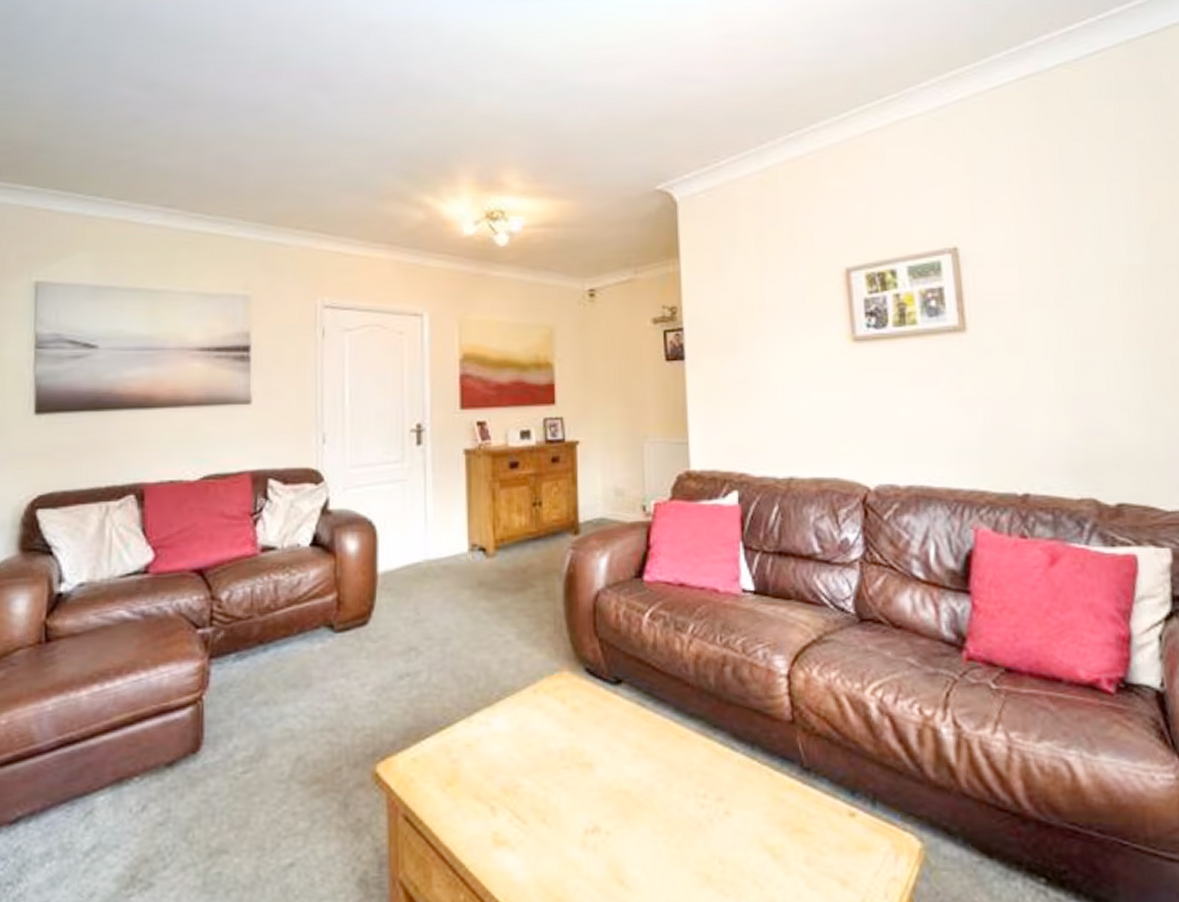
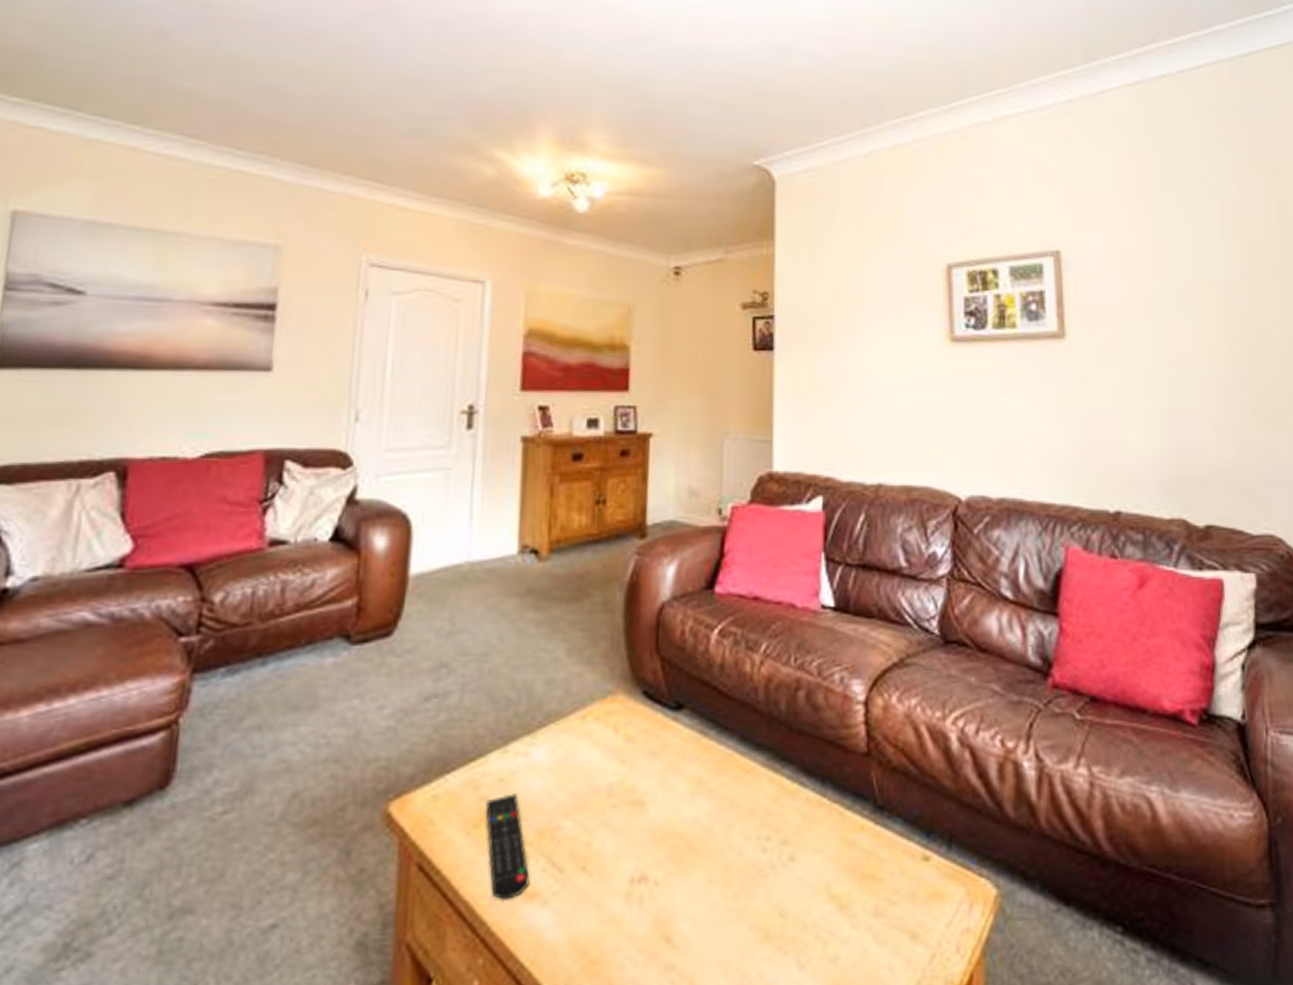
remote control: none [457,757,498,846] -> present [486,794,530,900]

